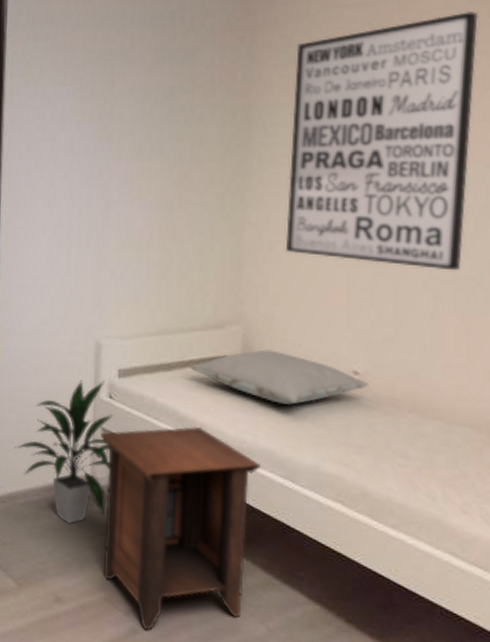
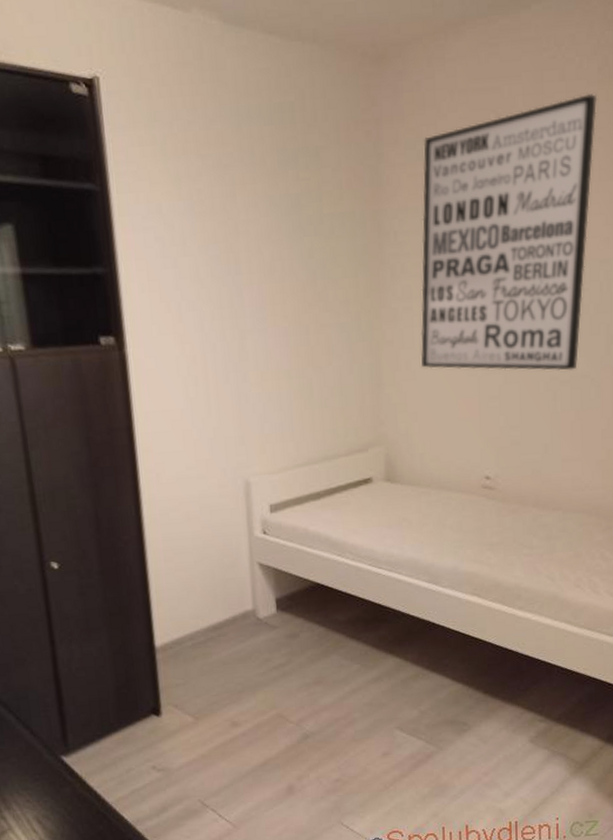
indoor plant: present [15,380,114,525] -> none [176,517,271,657]
nightstand: present [99,426,261,631] -> none [257,547,408,734]
pillow: present [190,349,369,406] -> none [338,466,499,517]

